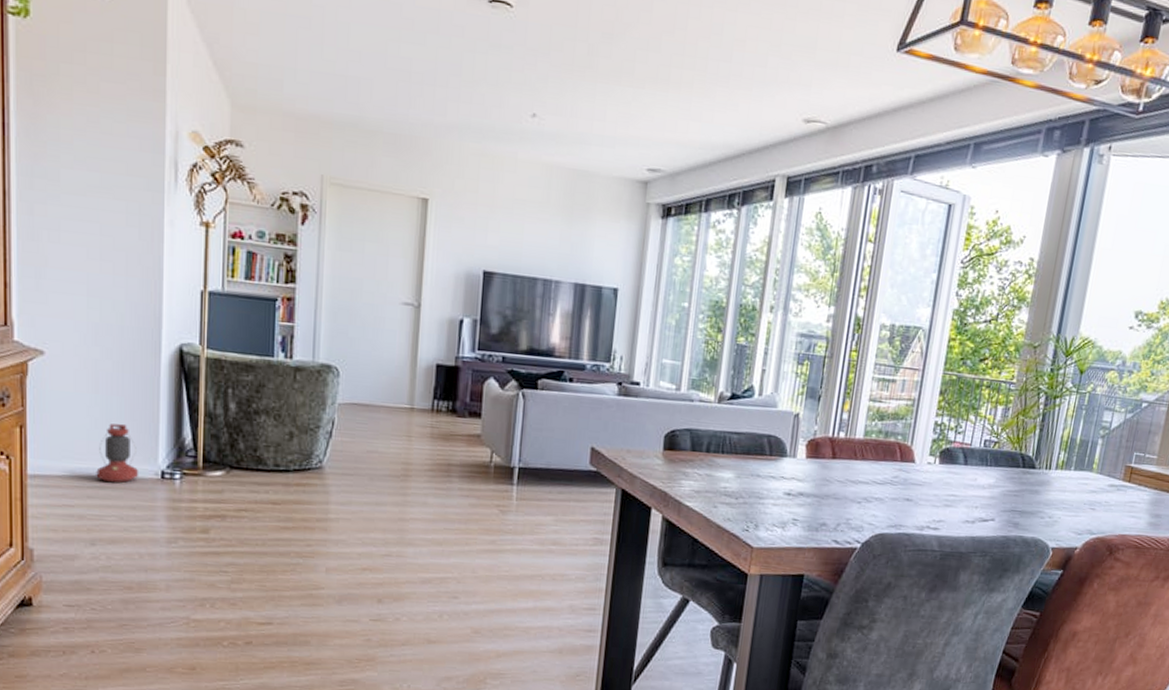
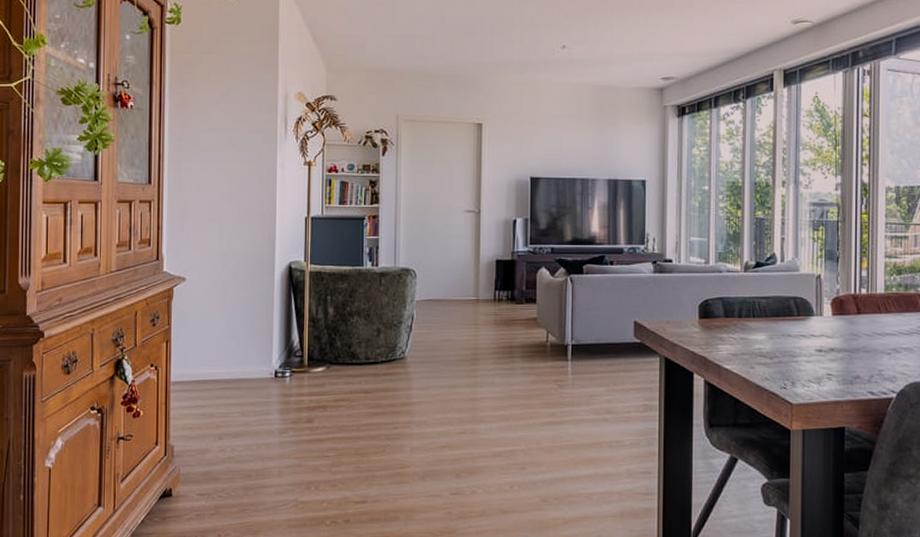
lantern: present [96,424,139,483] -> none [224,333,258,384]

